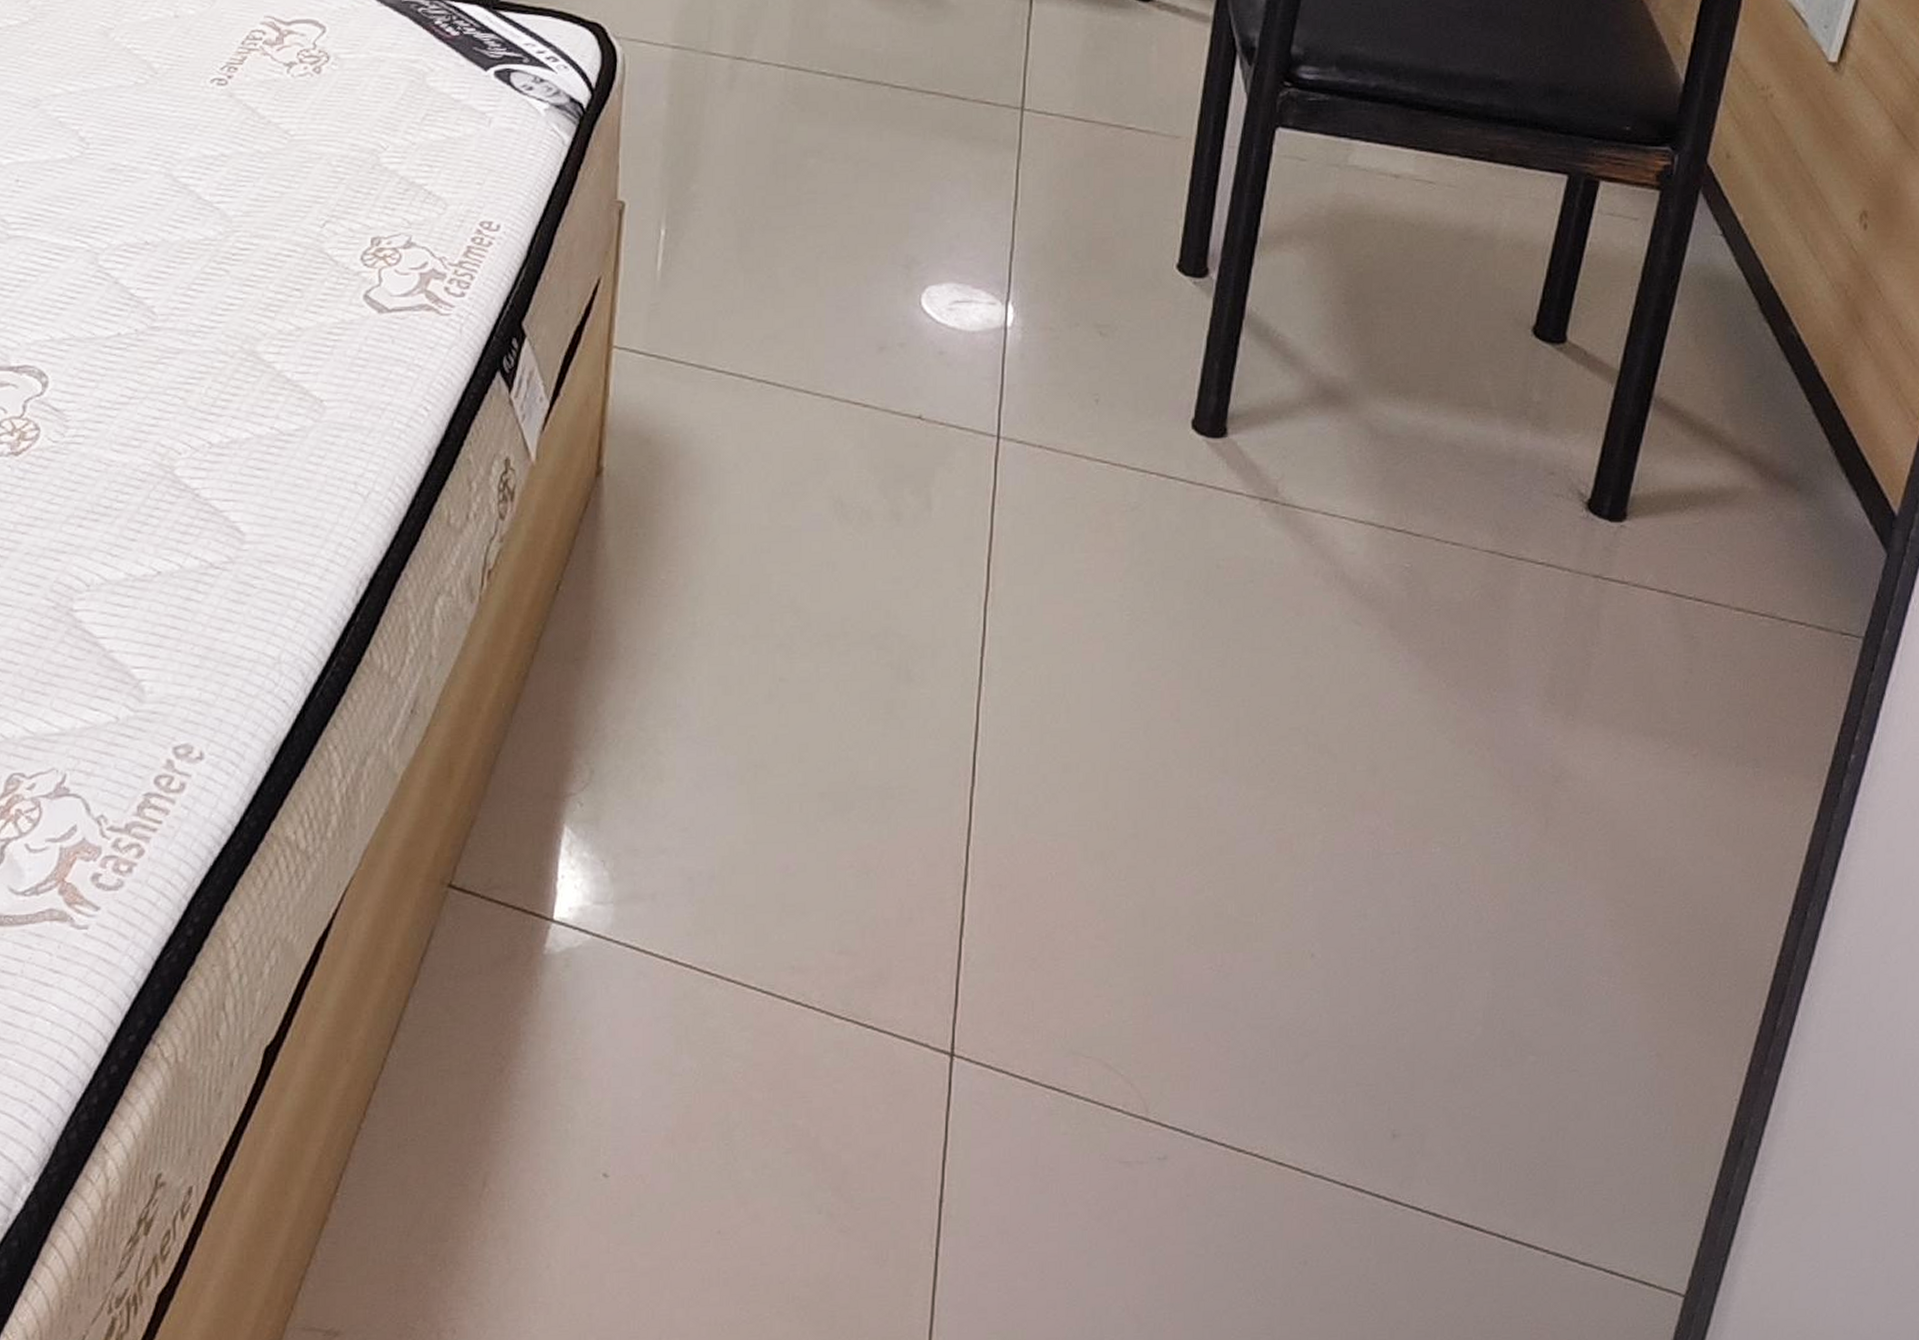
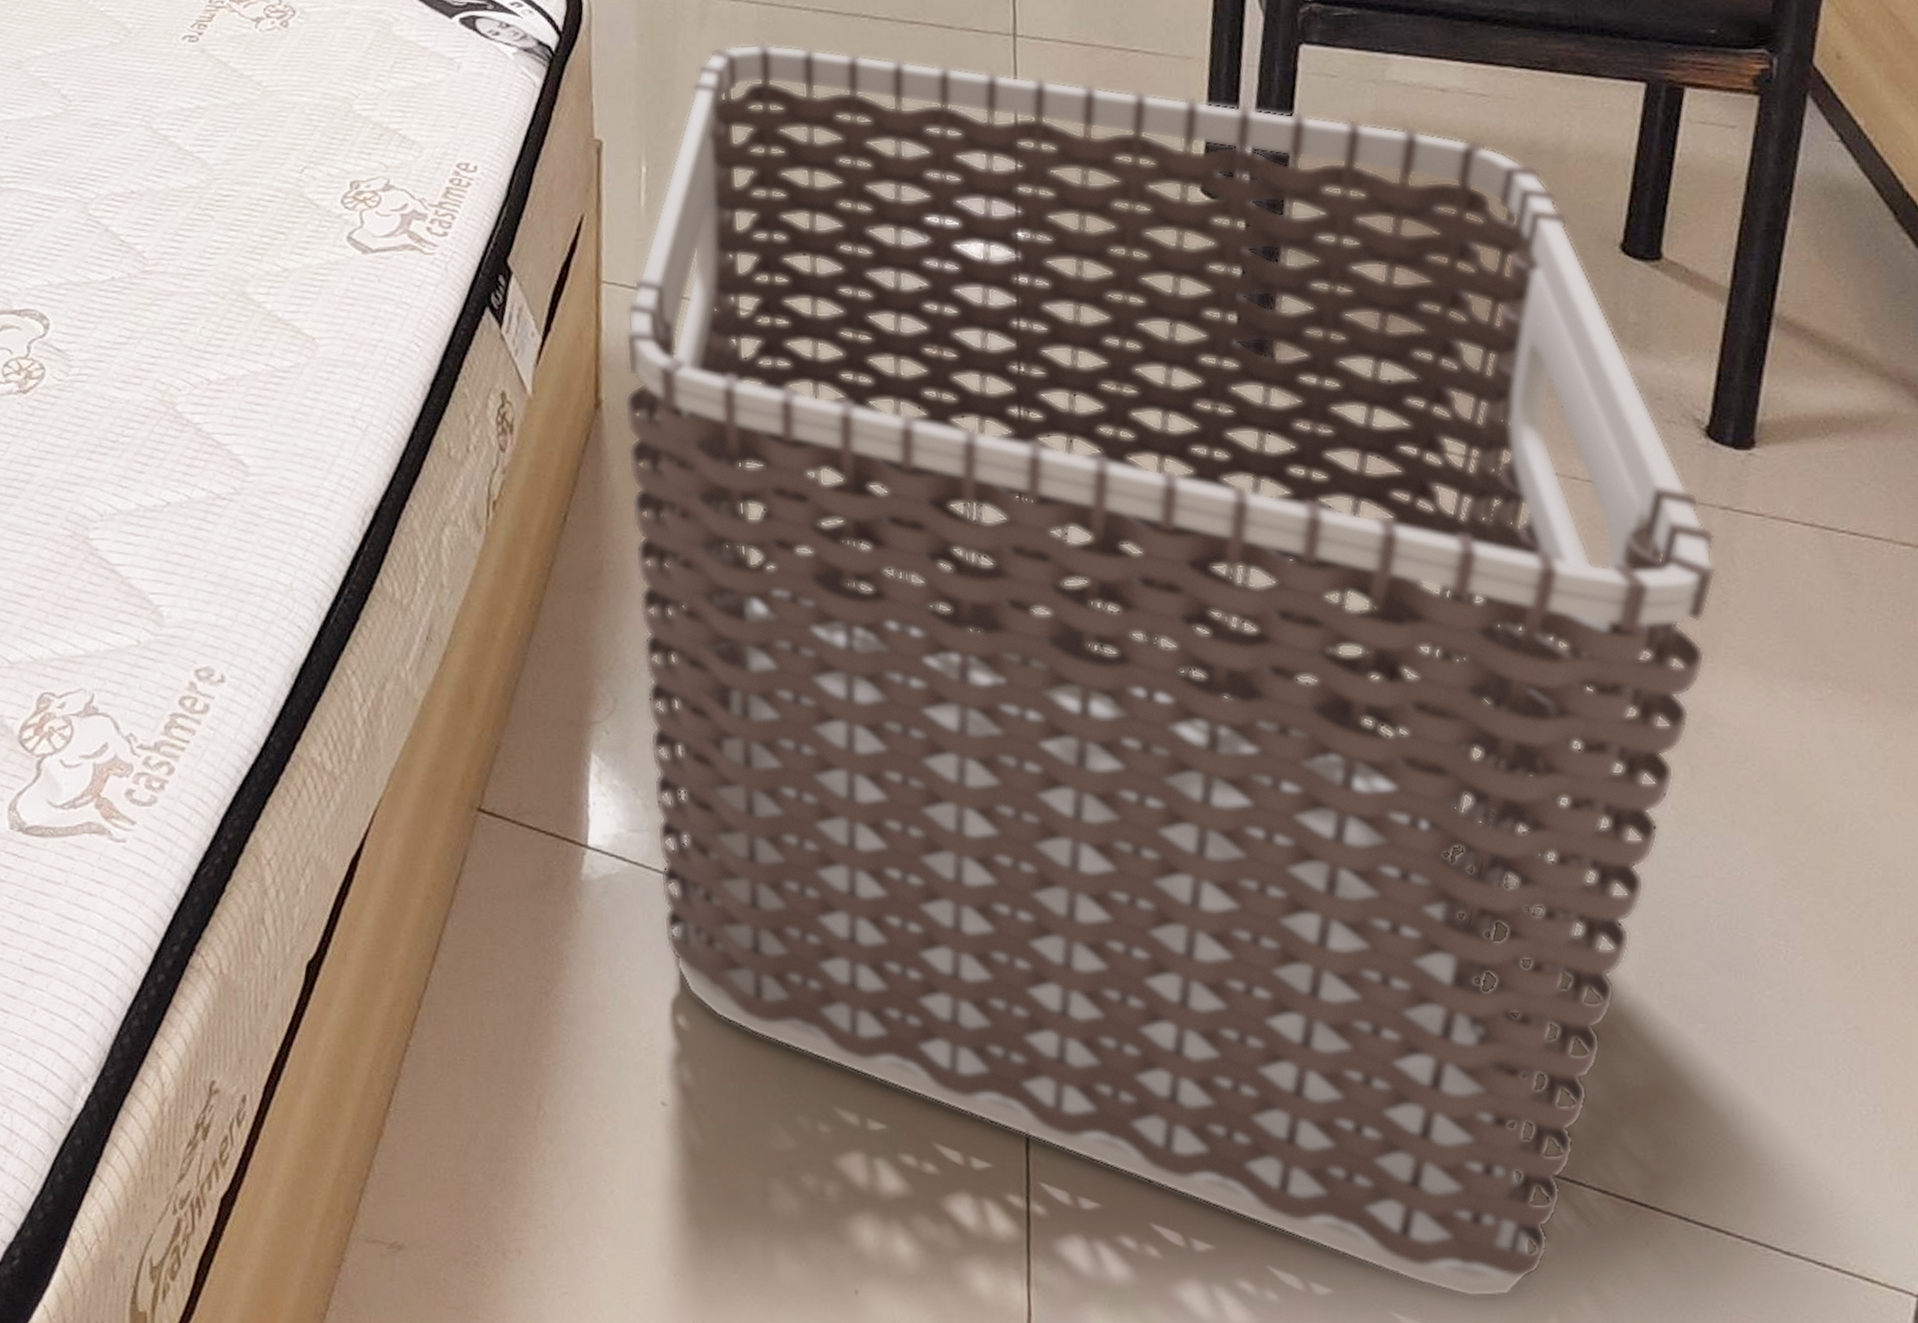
clothes hamper: none [620,106,1586,1321] -> present [623,41,1717,1297]

